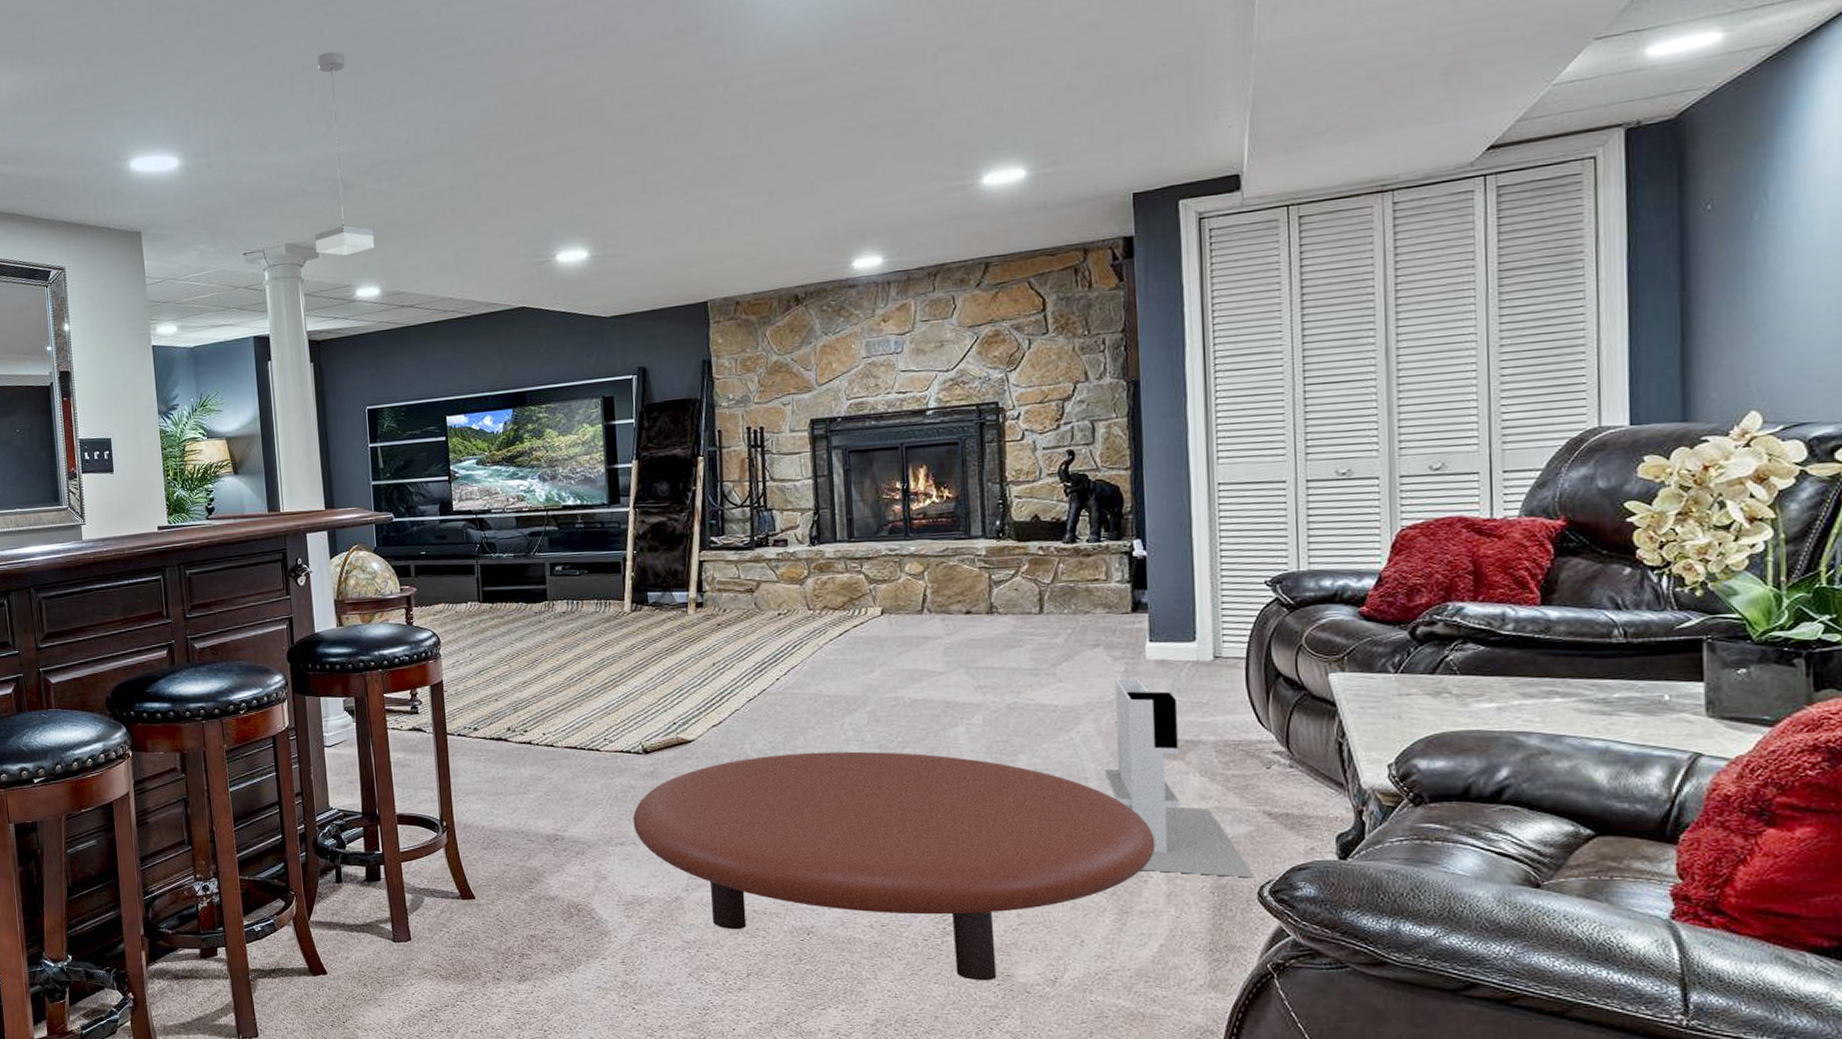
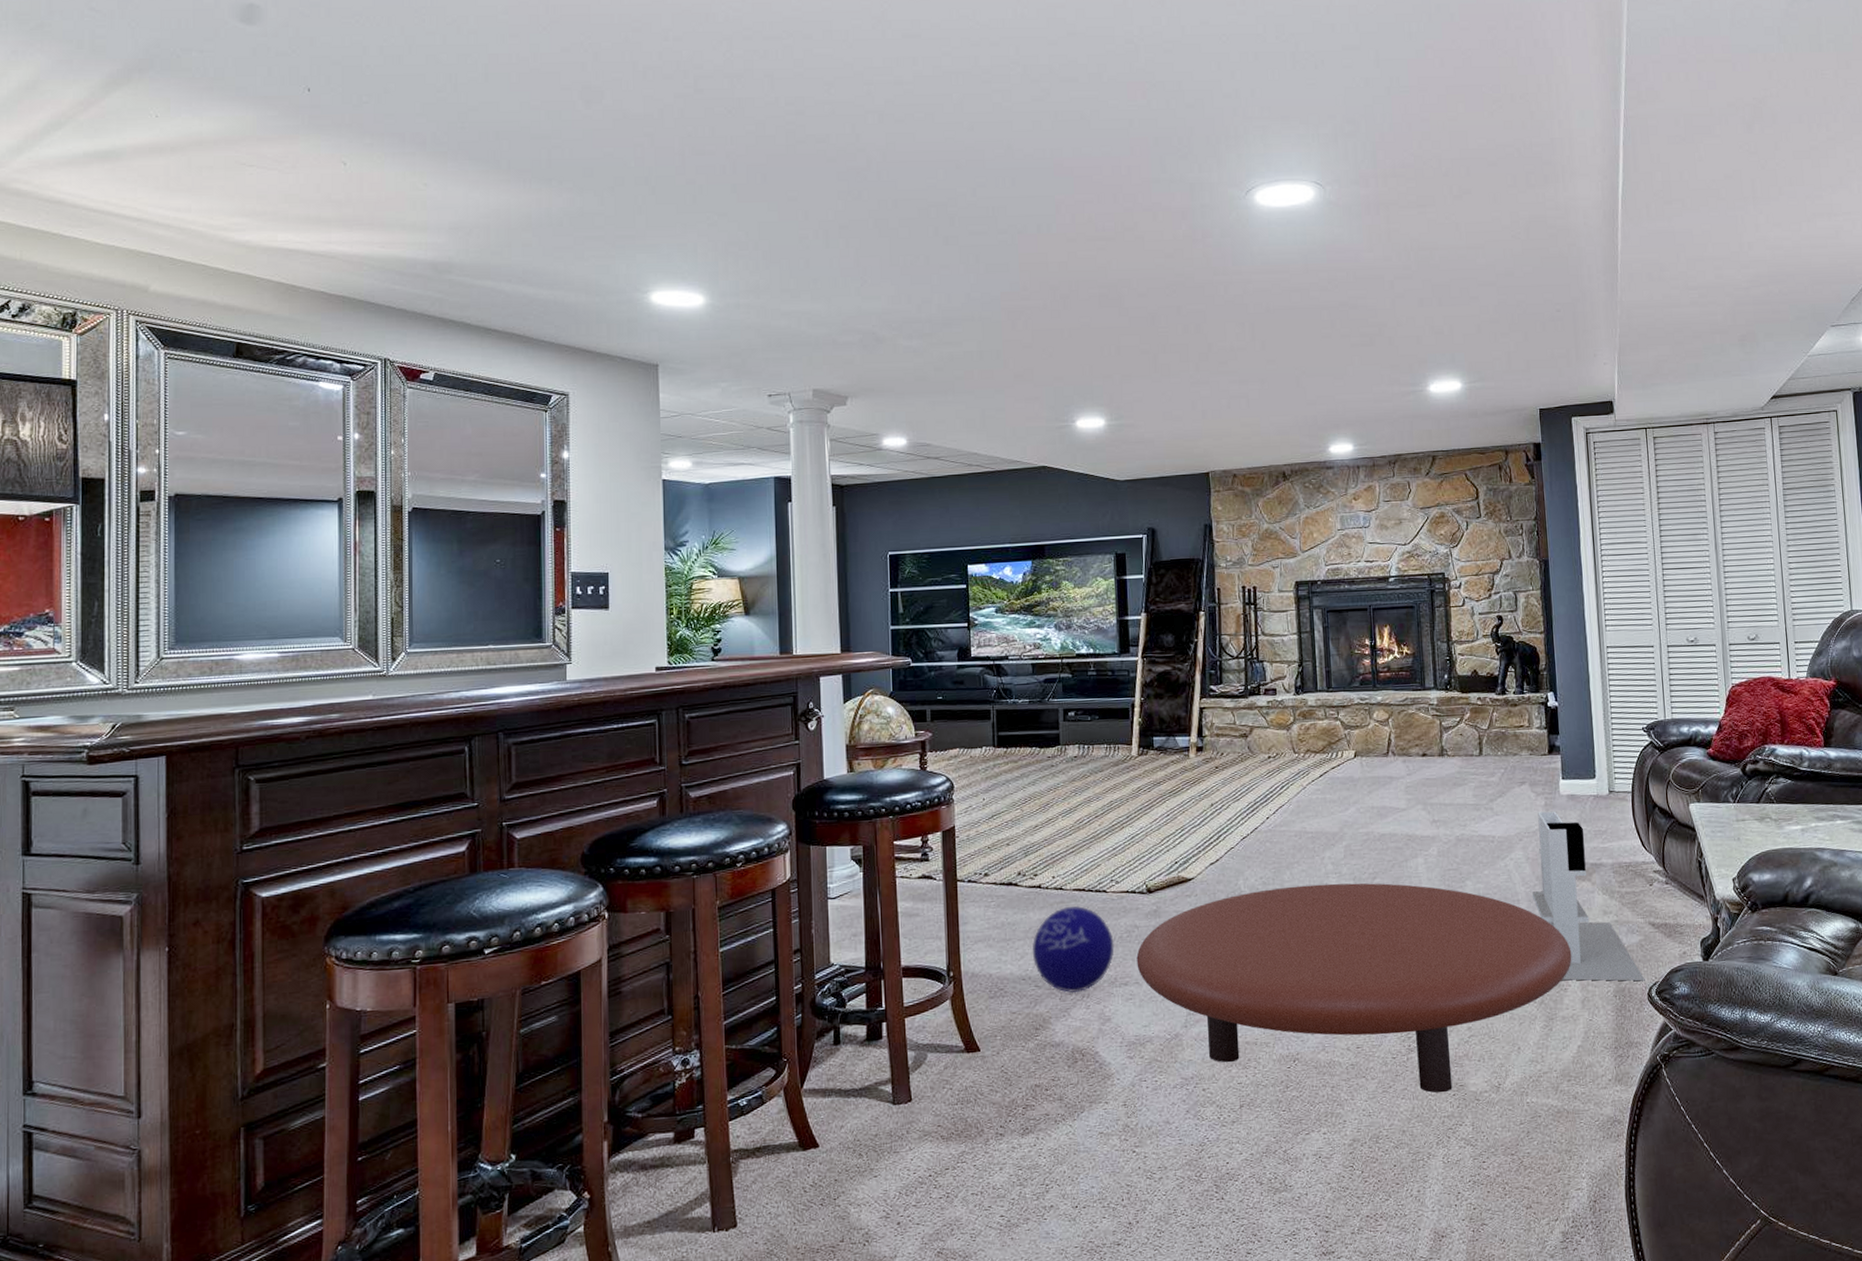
pendant lamp: present [315,51,375,256] -> none [844,214,904,405]
ball: none [524,763,609,850] -> present [1032,905,1115,994]

